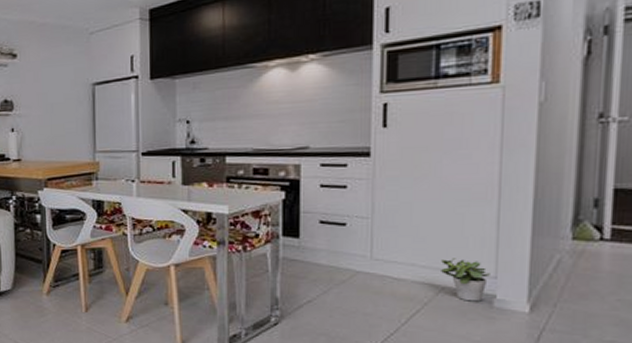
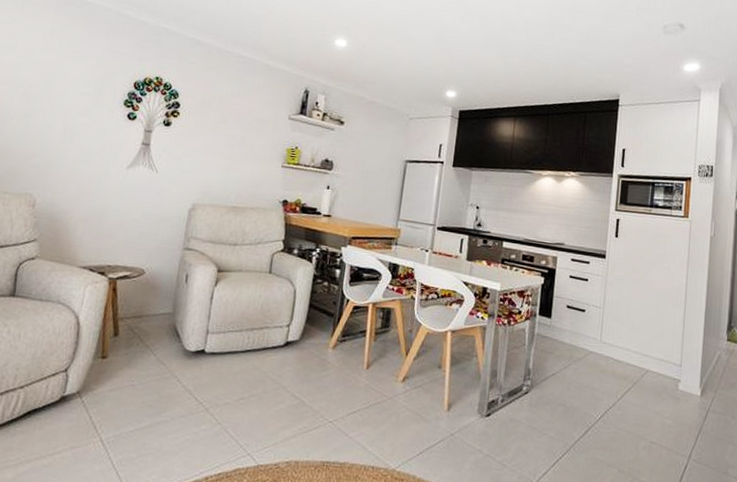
potted plant: present [441,258,490,302] -> none [646,347,678,384]

